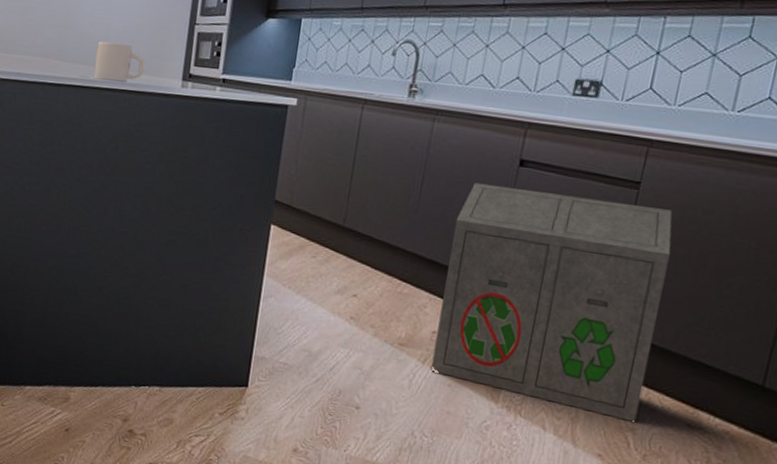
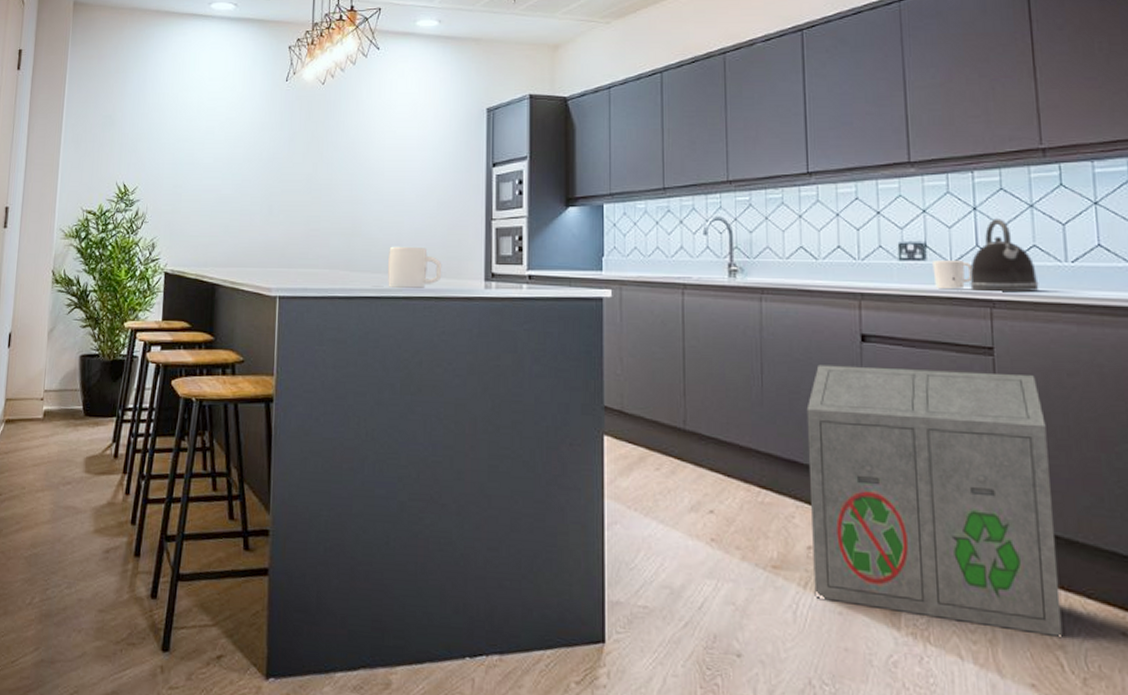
mug: none [600,98,641,127] -> present [932,259,973,289]
kettle: none [633,64,702,136] -> present [970,219,1039,293]

